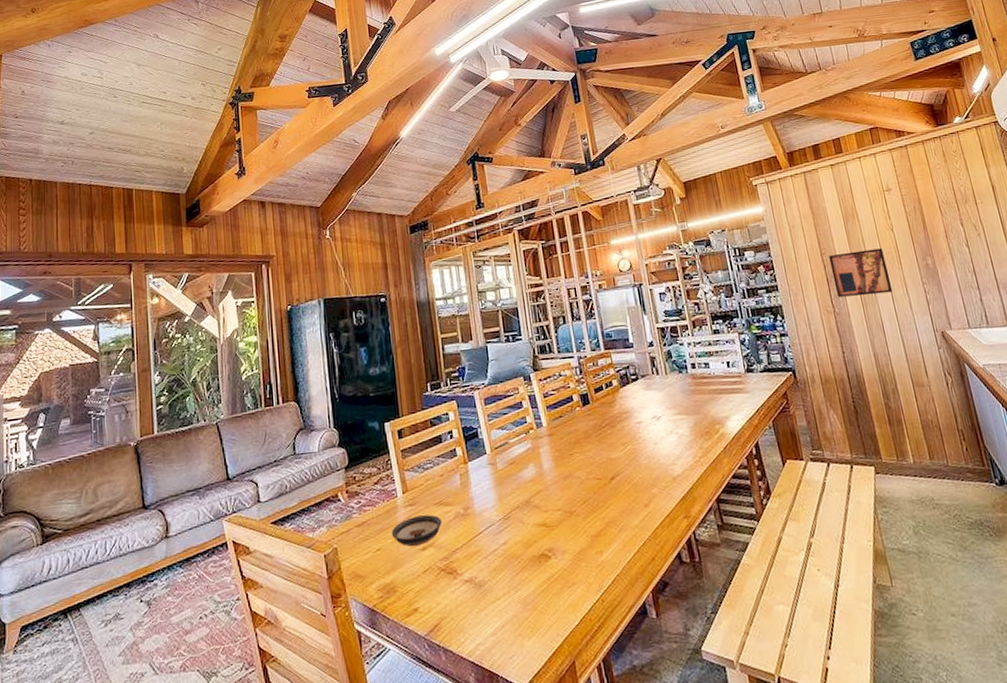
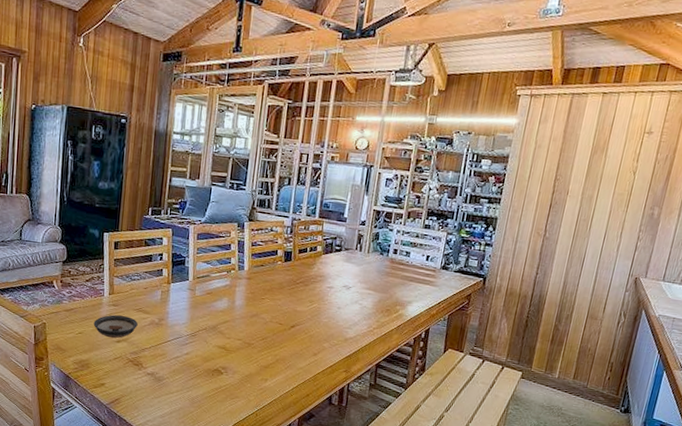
wall art: present [828,248,893,298] -> none [554,183,617,231]

